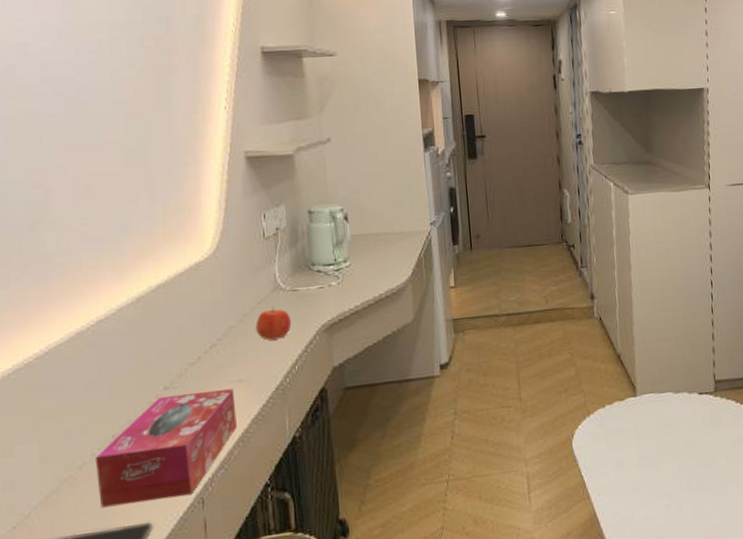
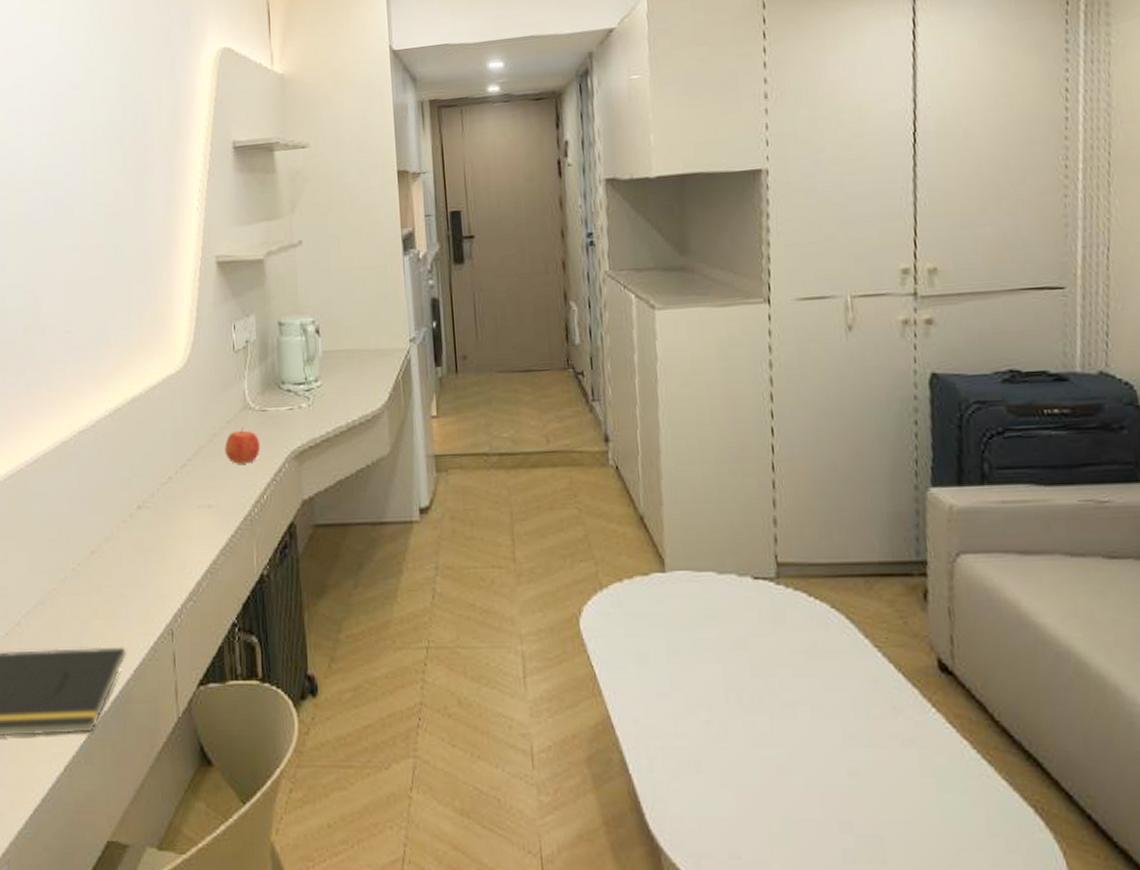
tissue box: present [94,389,237,508] -> none [75,514,205,626]

